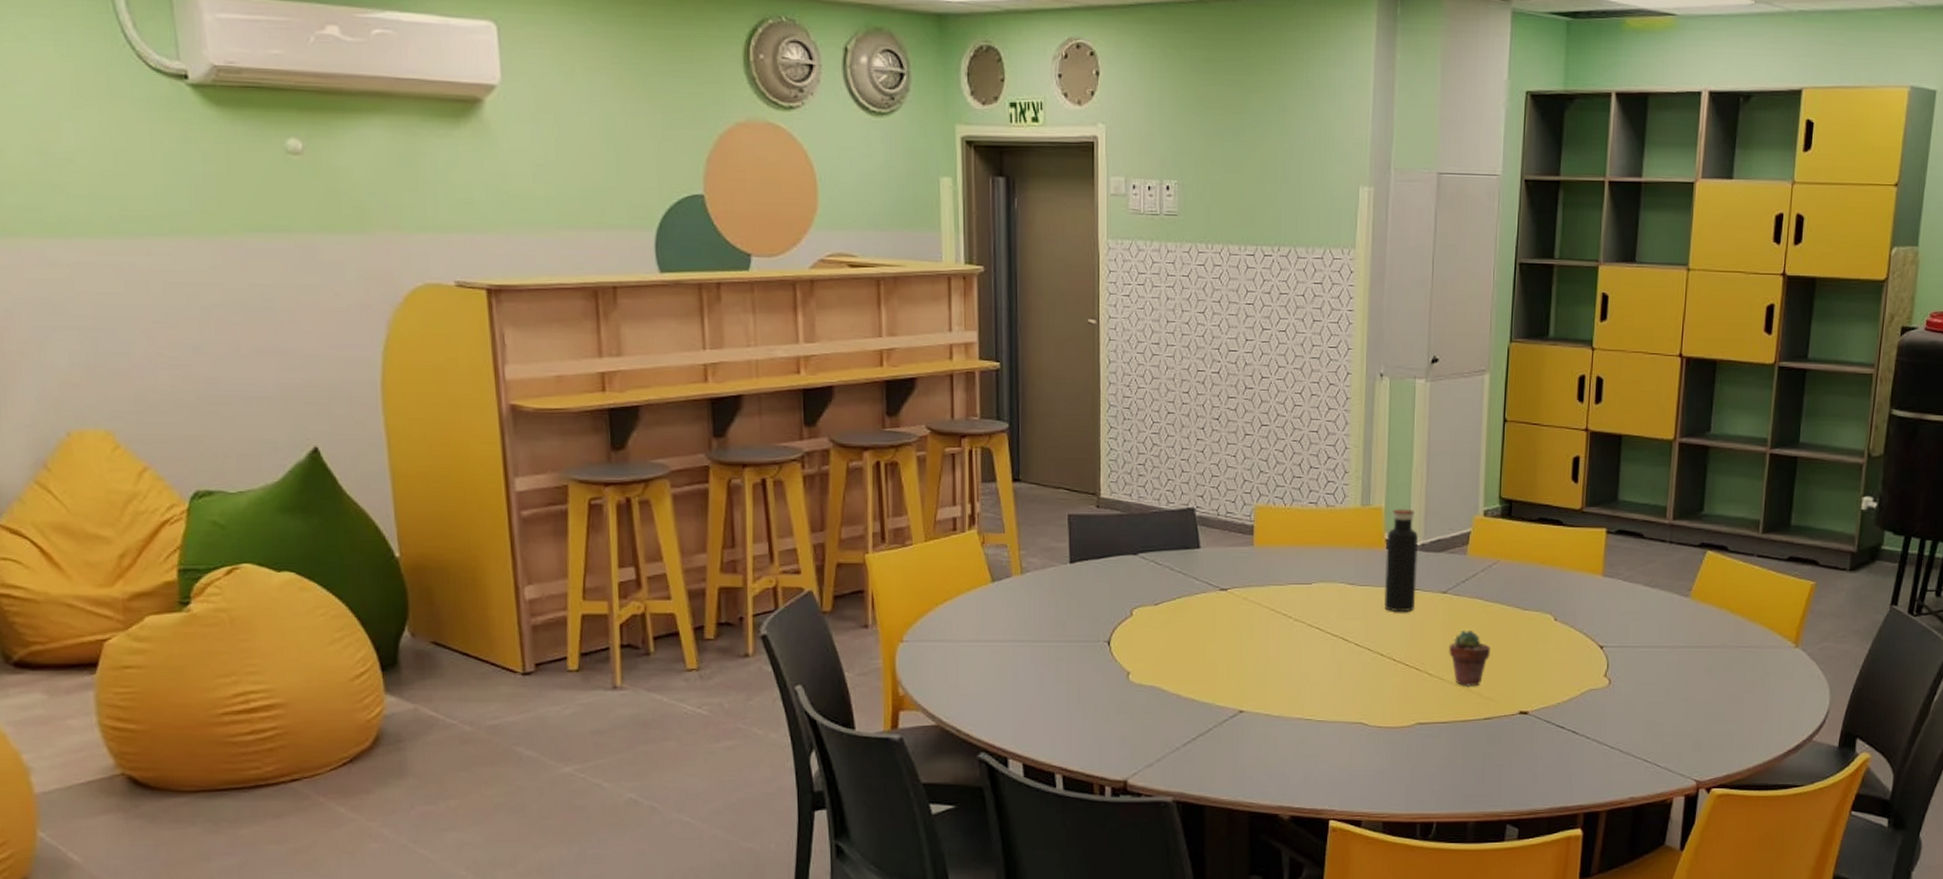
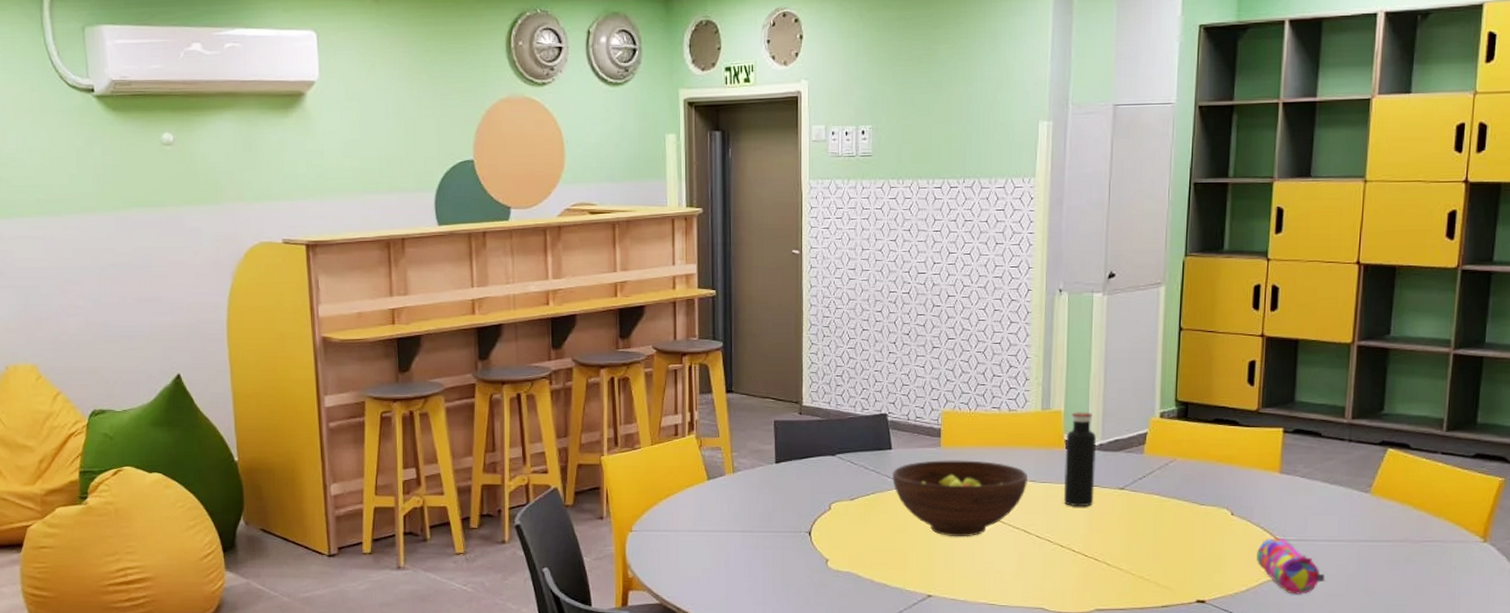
fruit bowl: none [1200,560,1346,646] -> present [891,460,1027,537]
potted succulent: present [1449,630,1490,686] -> none [1127,523,1167,576]
pencil case: none [1579,645,1646,704] -> present [1257,539,1325,595]

